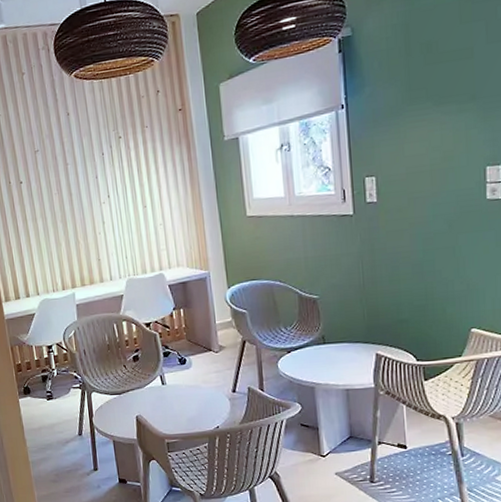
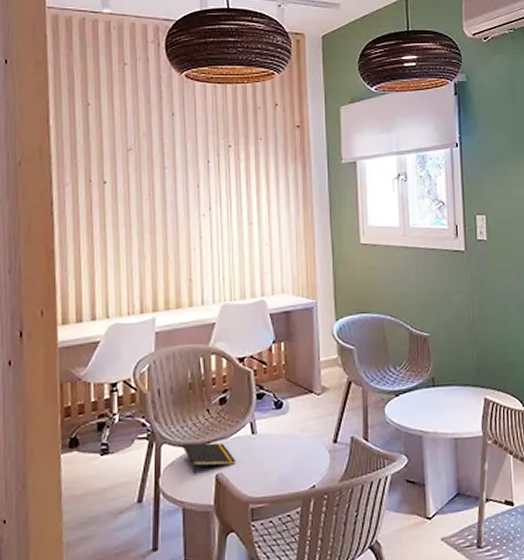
notepad: none [108,391,151,415] -> present [183,442,236,474]

